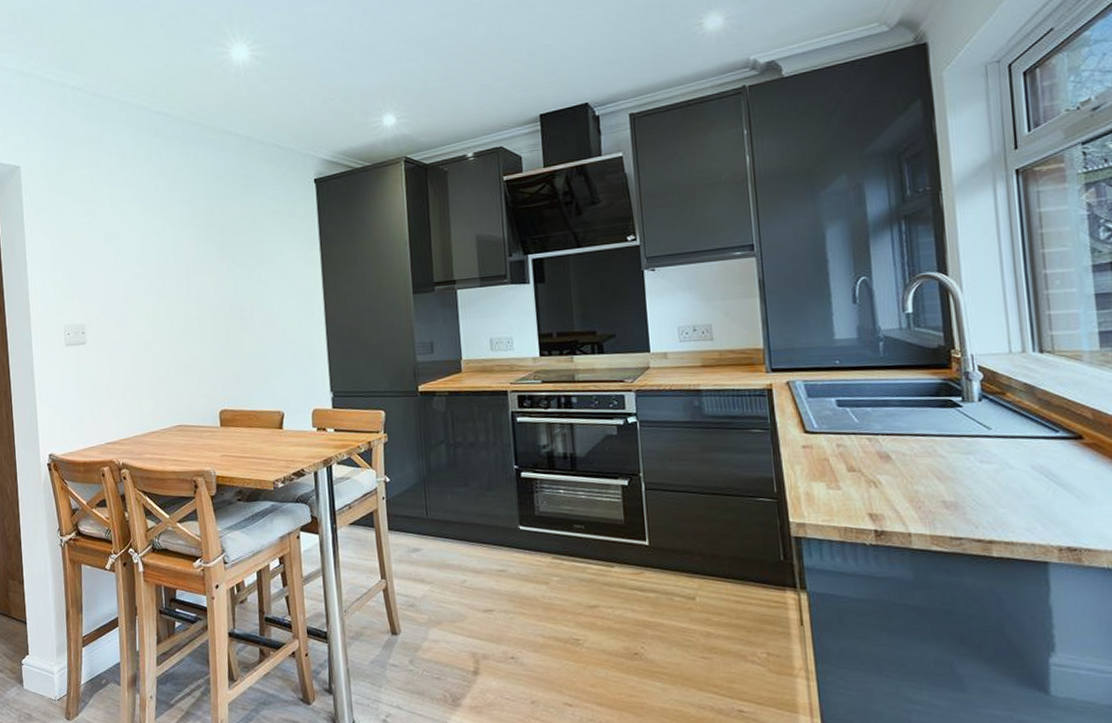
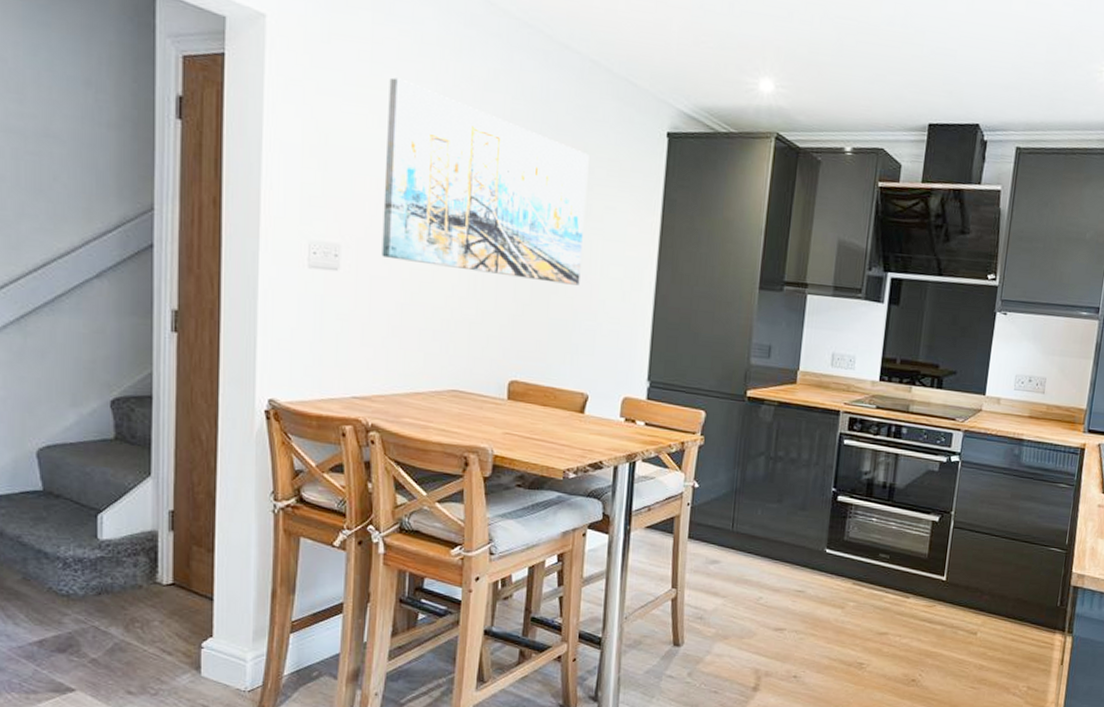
wall art: none [105,188,263,328] -> present [382,77,589,285]

